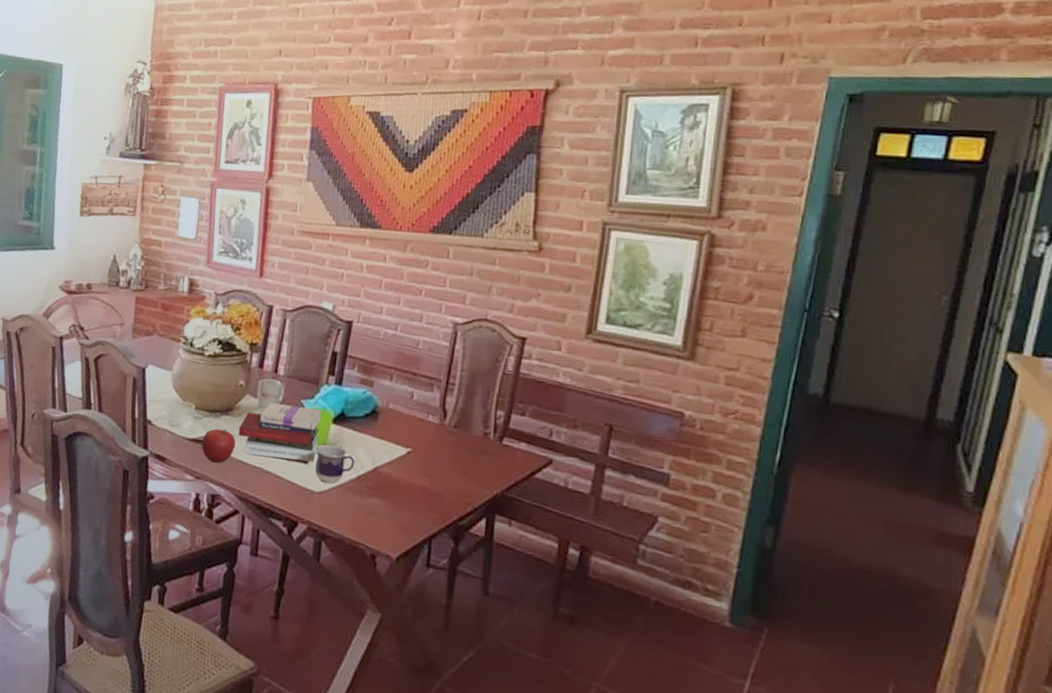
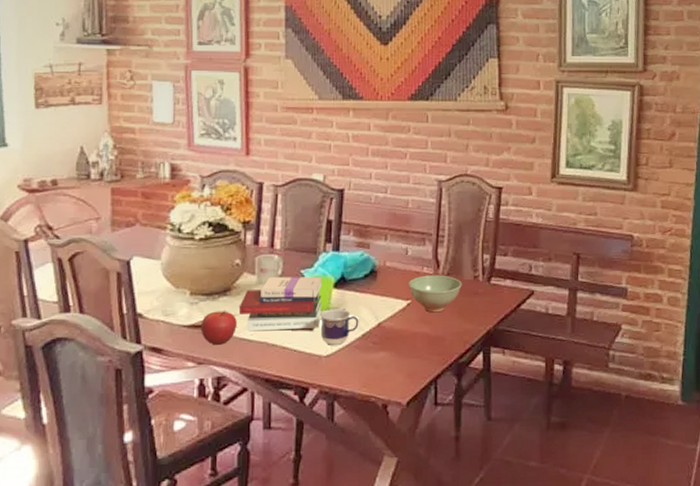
bowl: none [410,423,470,467] -> present [408,275,462,313]

